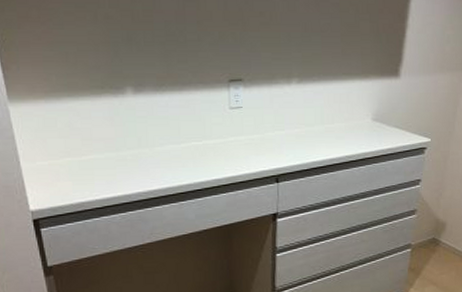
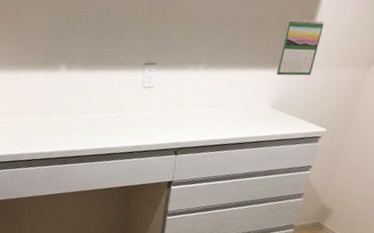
calendar: none [374,23,416,85] -> present [276,19,325,76]

